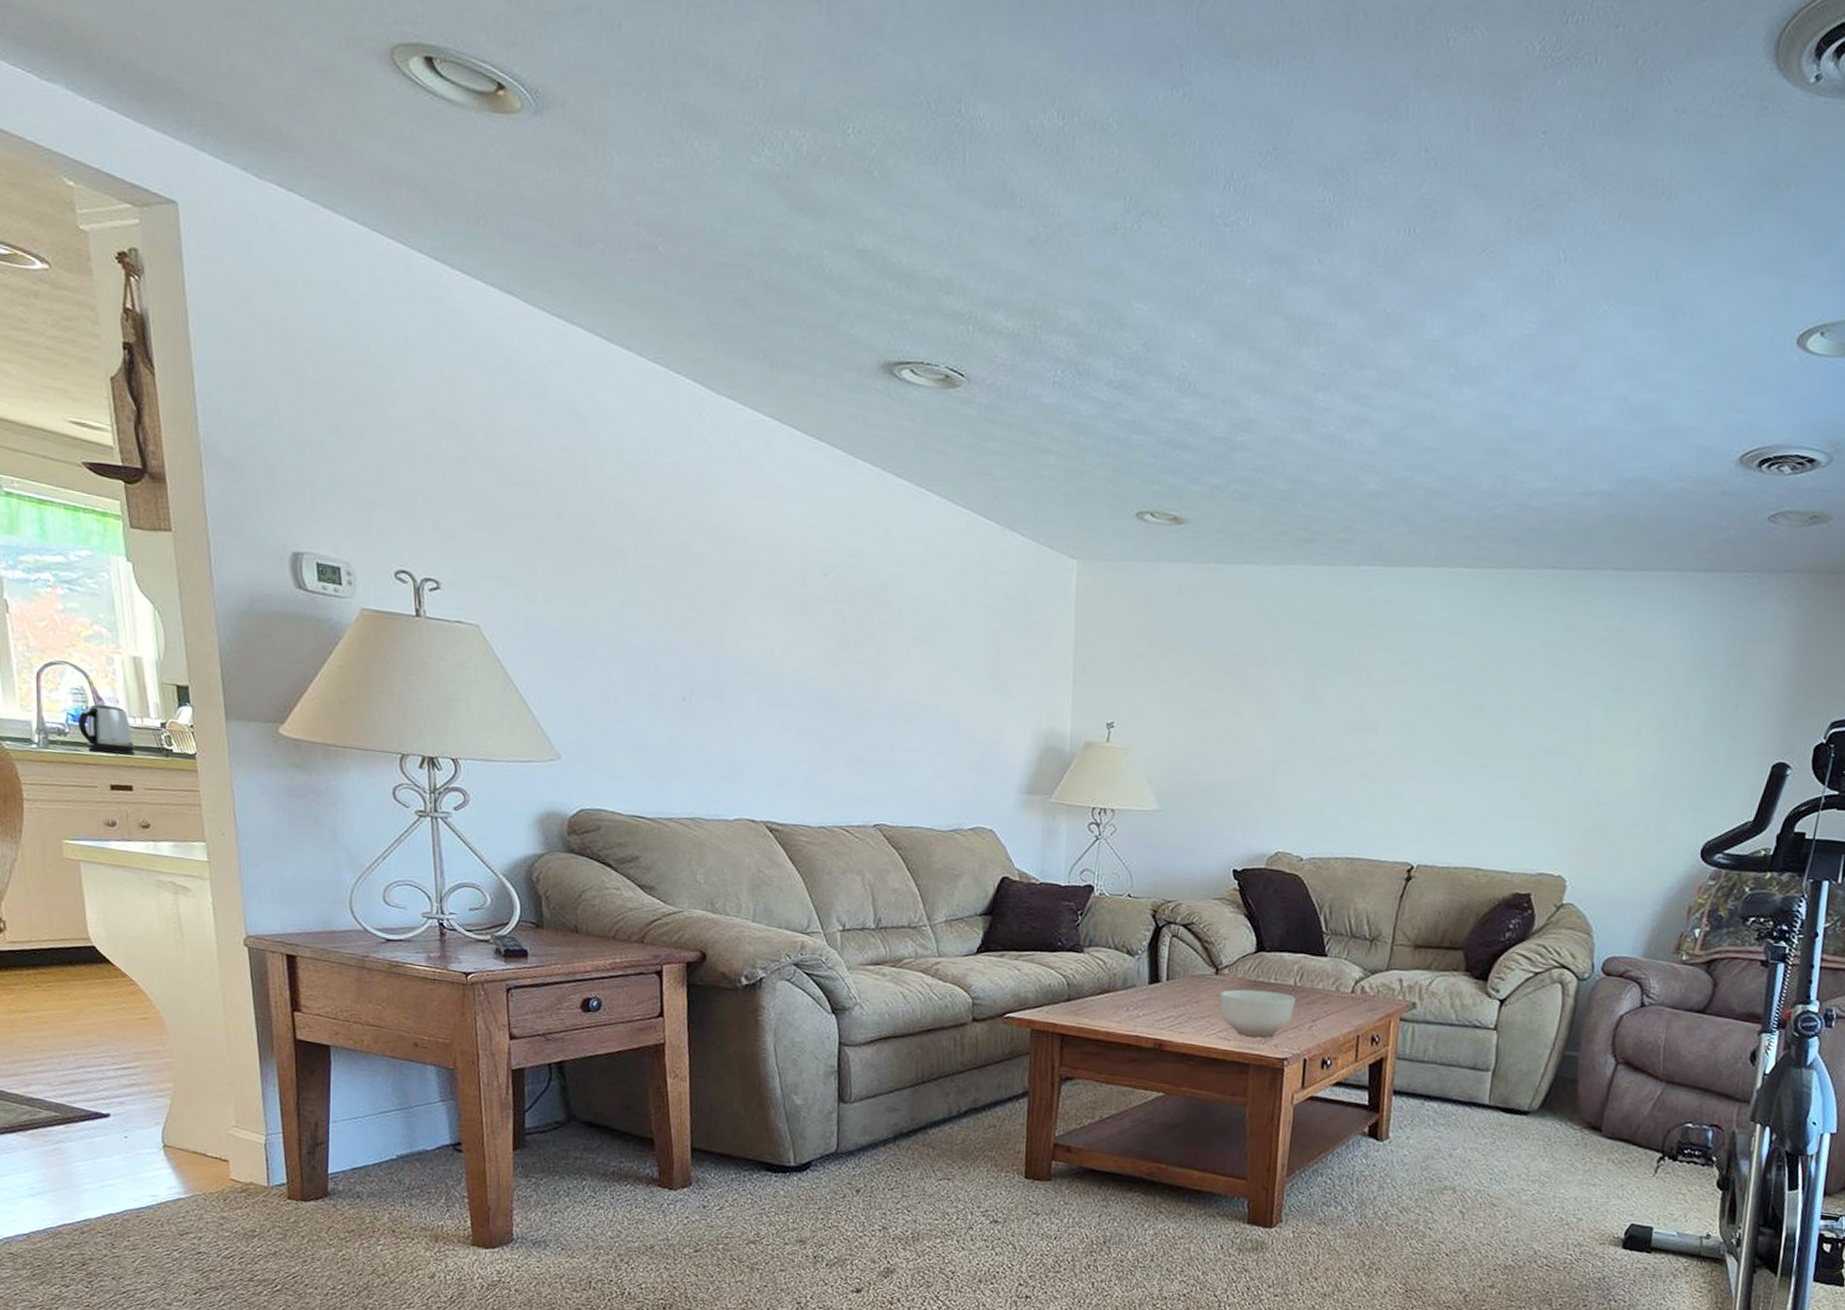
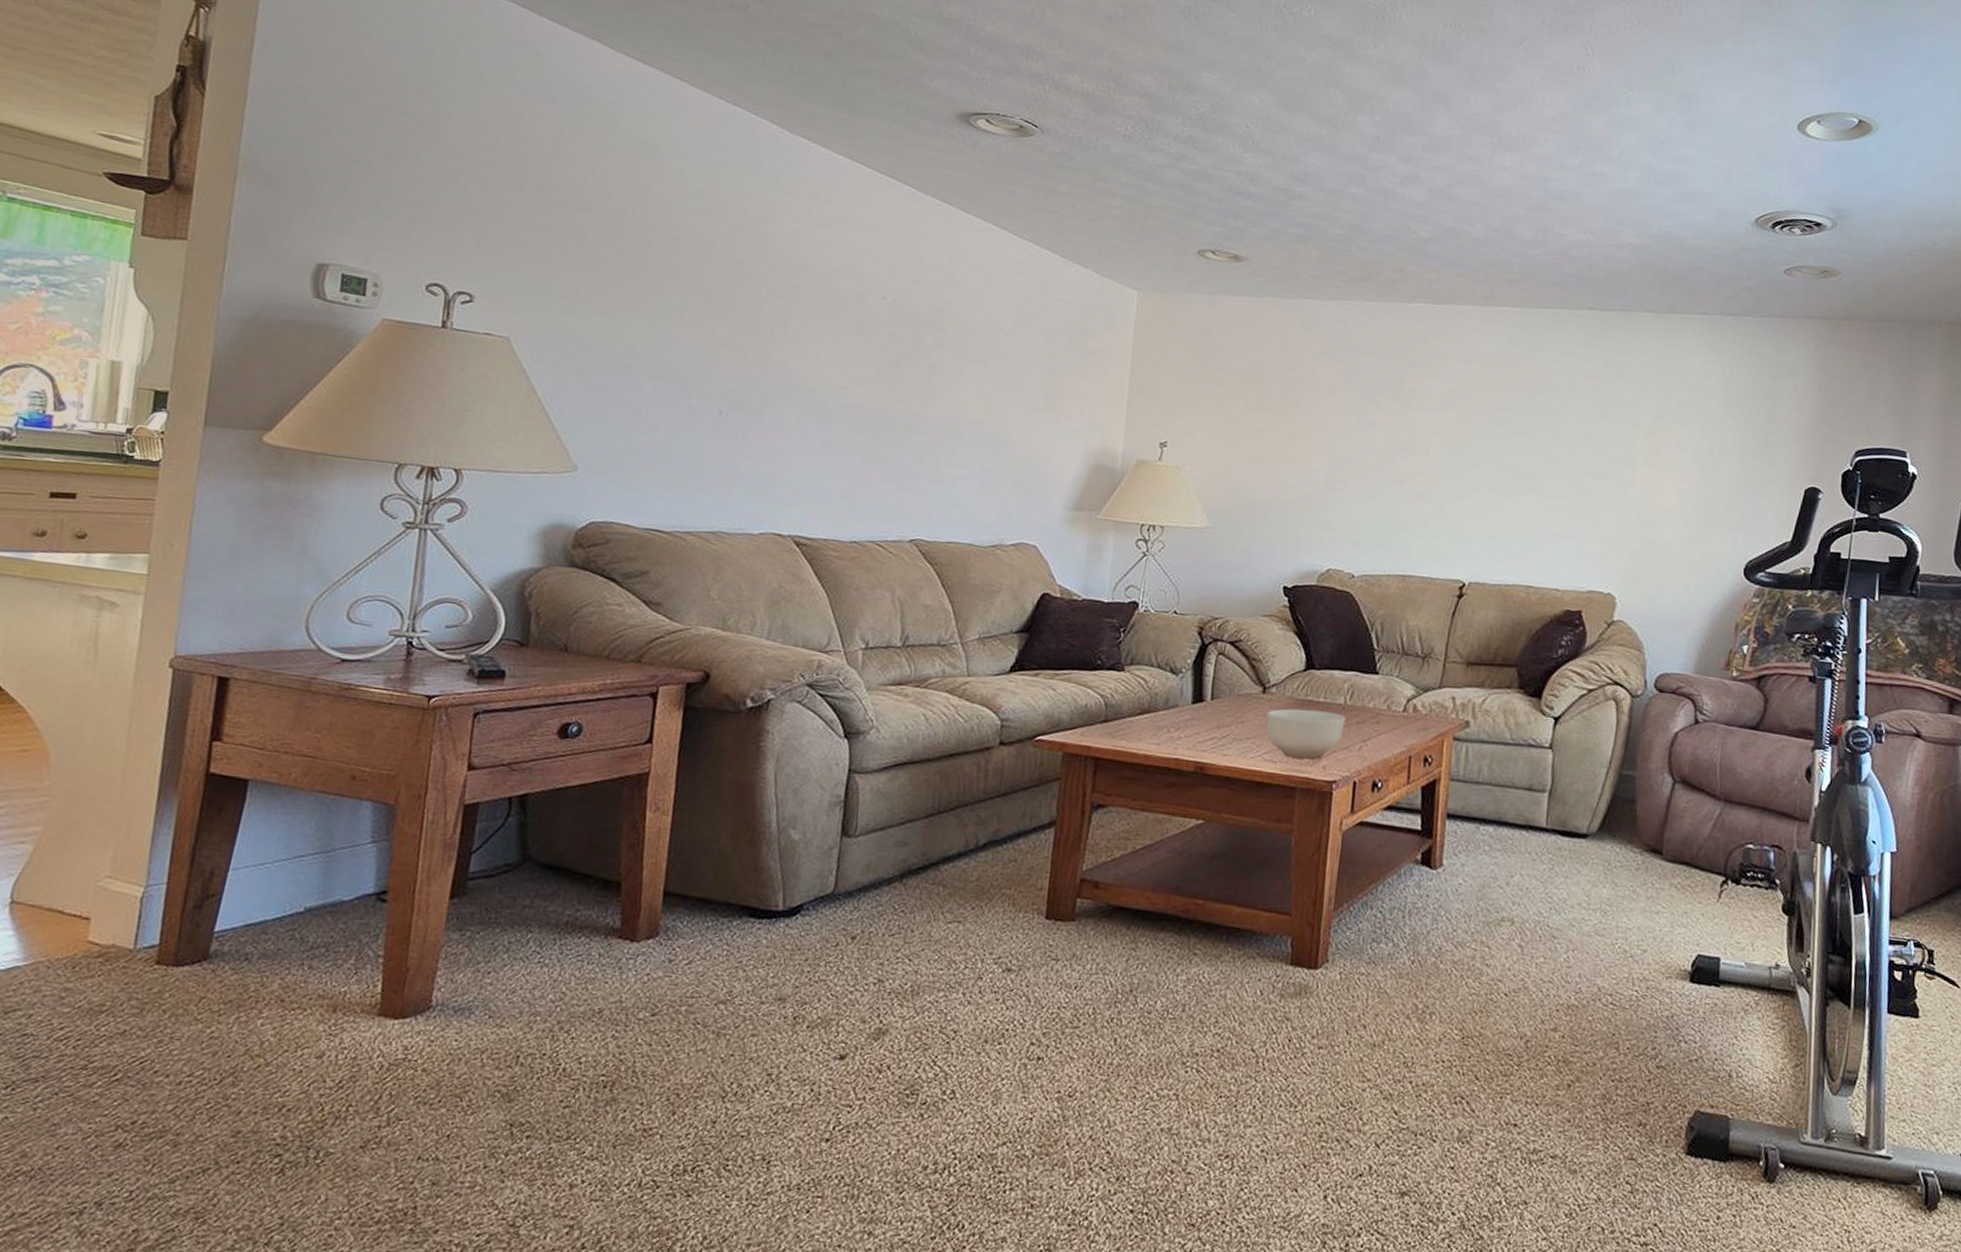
kettle: present [77,704,136,756] -> none [28,408,91,462]

